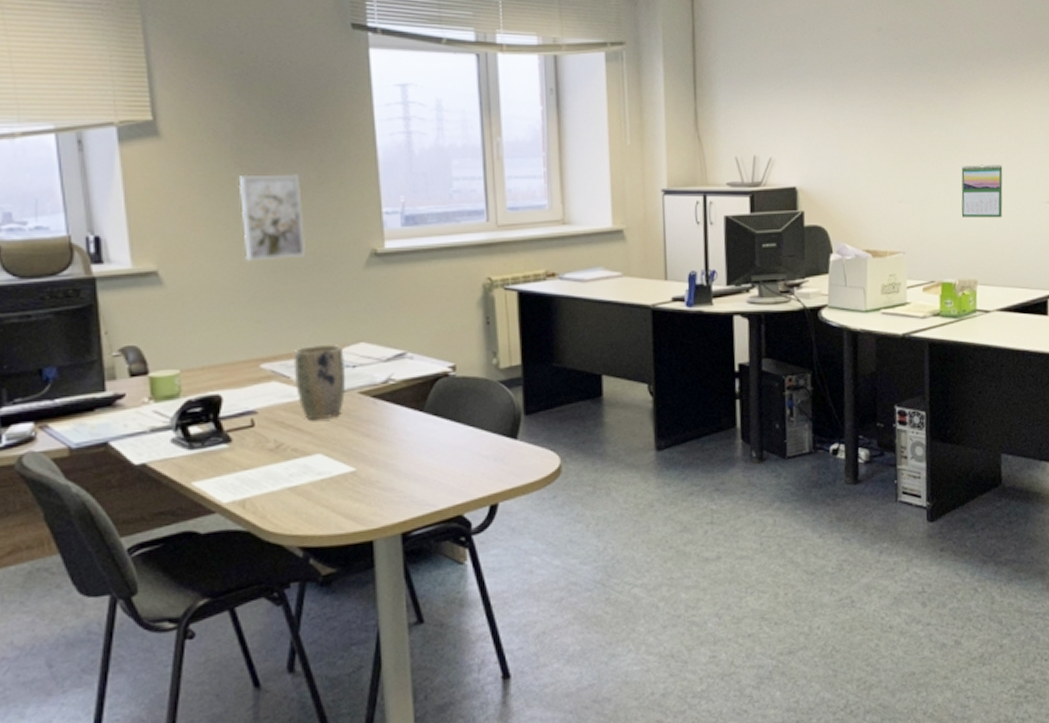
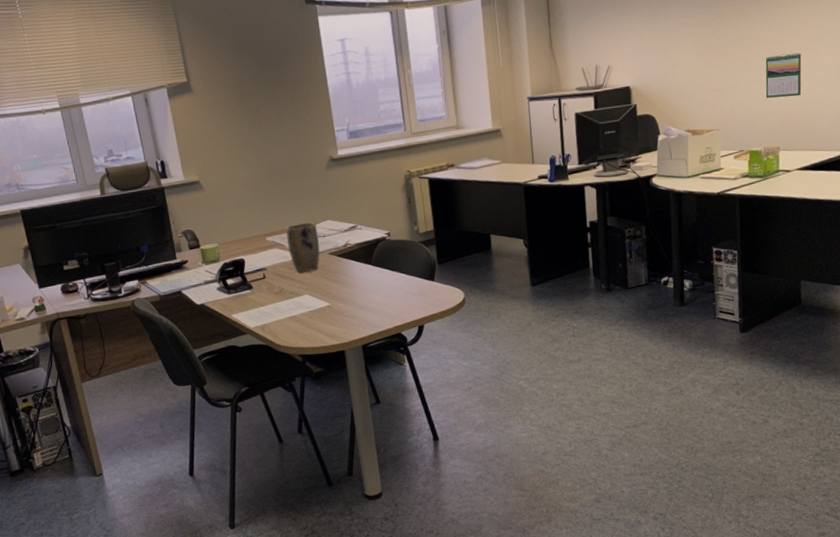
wall art: present [238,174,305,262] -> none [242,109,288,171]

